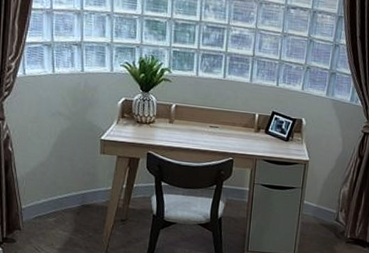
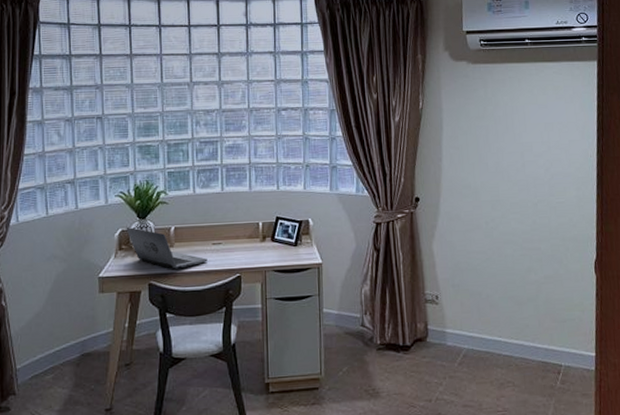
laptop: none [129,98,204,144] -> present [126,227,207,269]

